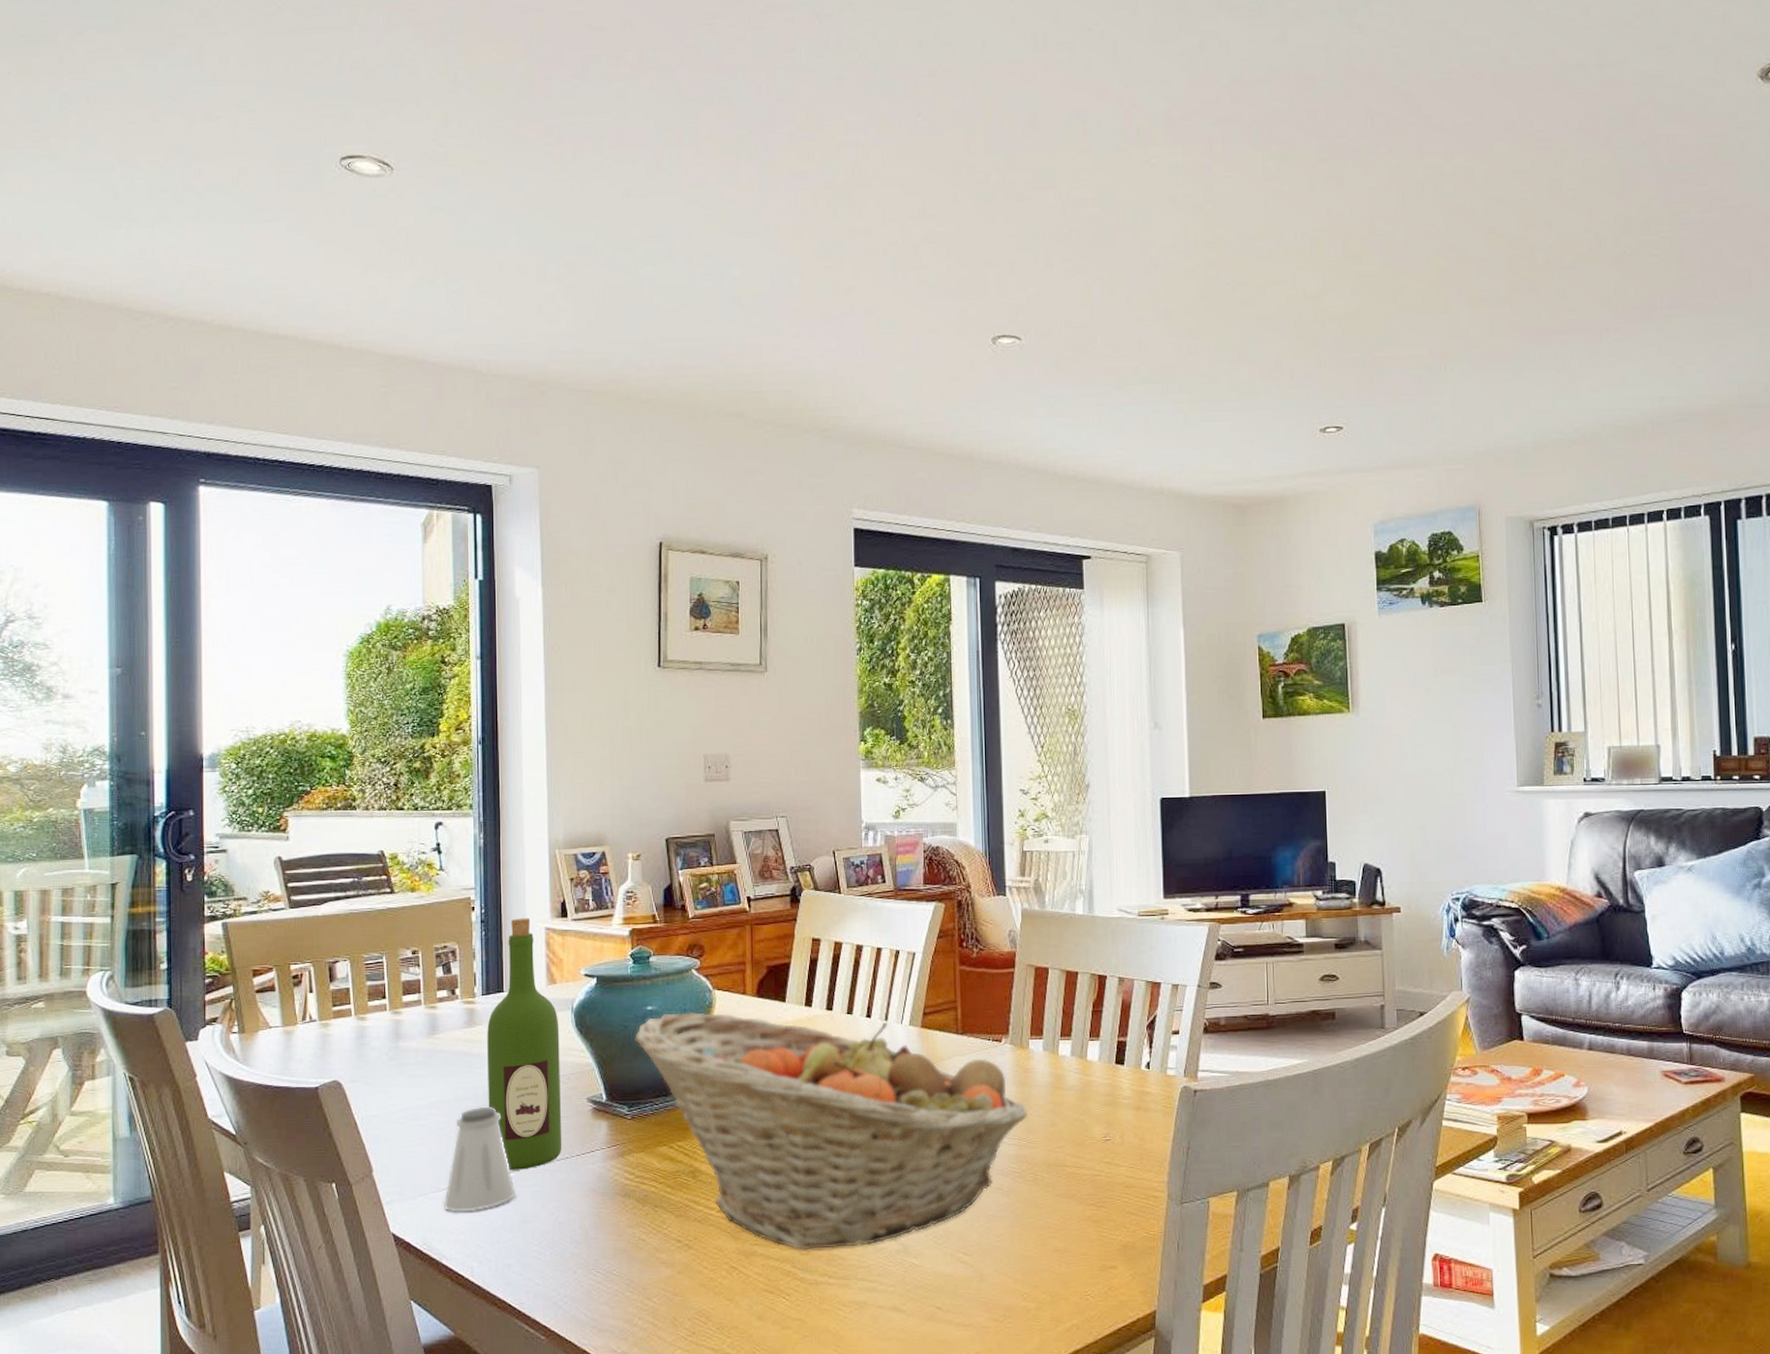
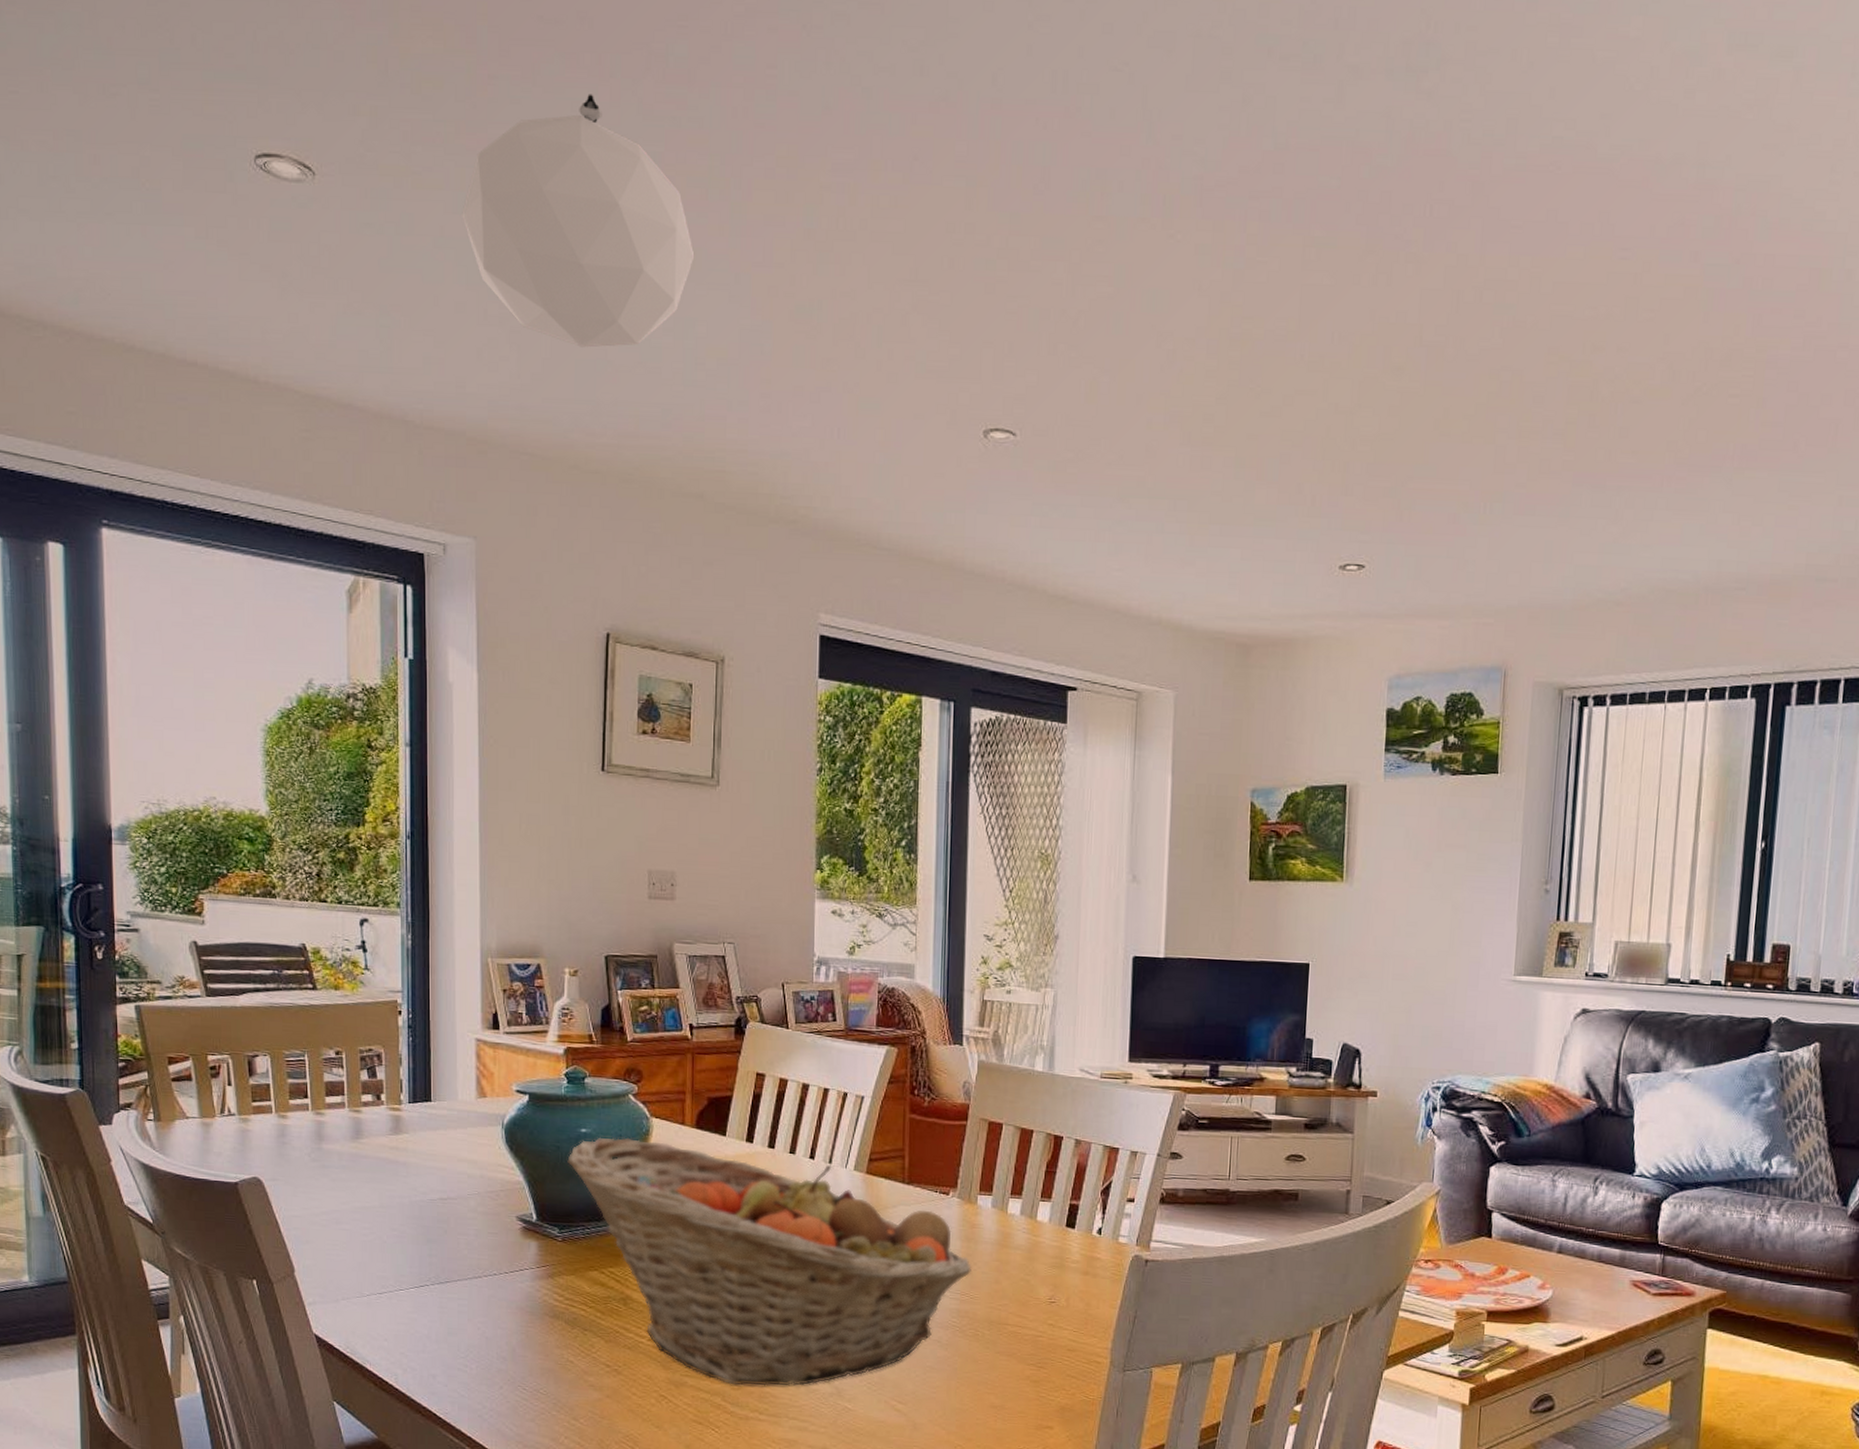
saltshaker: present [443,1106,516,1213] -> none [367,1215,442,1321]
wine bottle: present [487,918,562,1170] -> none [414,1026,490,1283]
pendant lamp: none [522,84,729,296] -> present [462,94,695,348]

